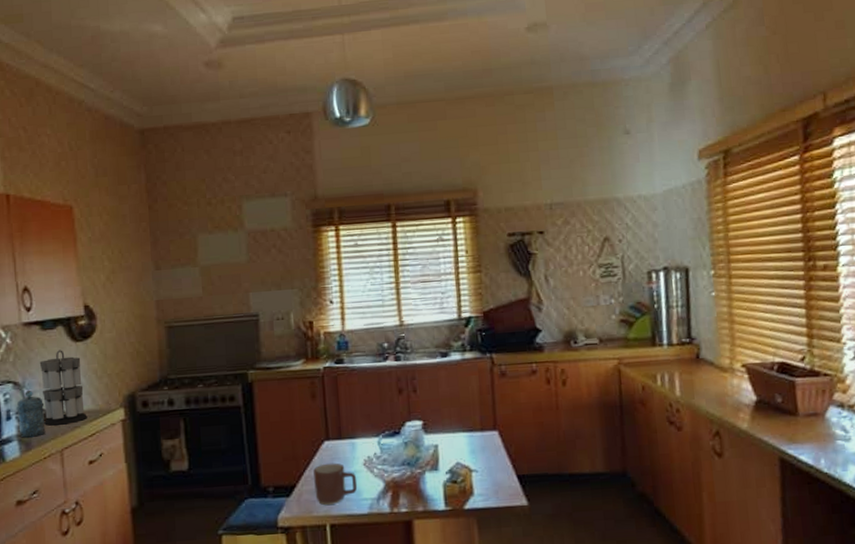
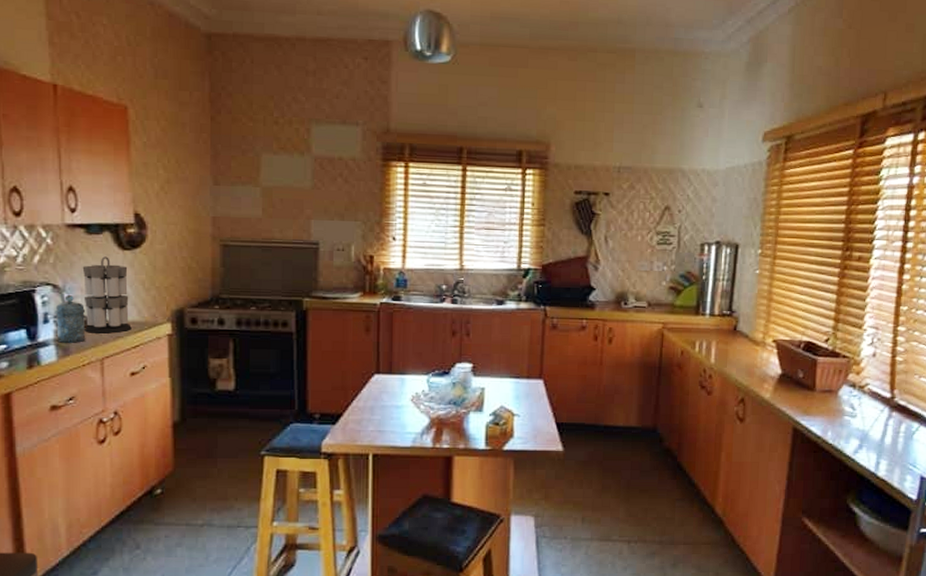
mug: present [313,463,358,506] -> none [361,396,403,436]

